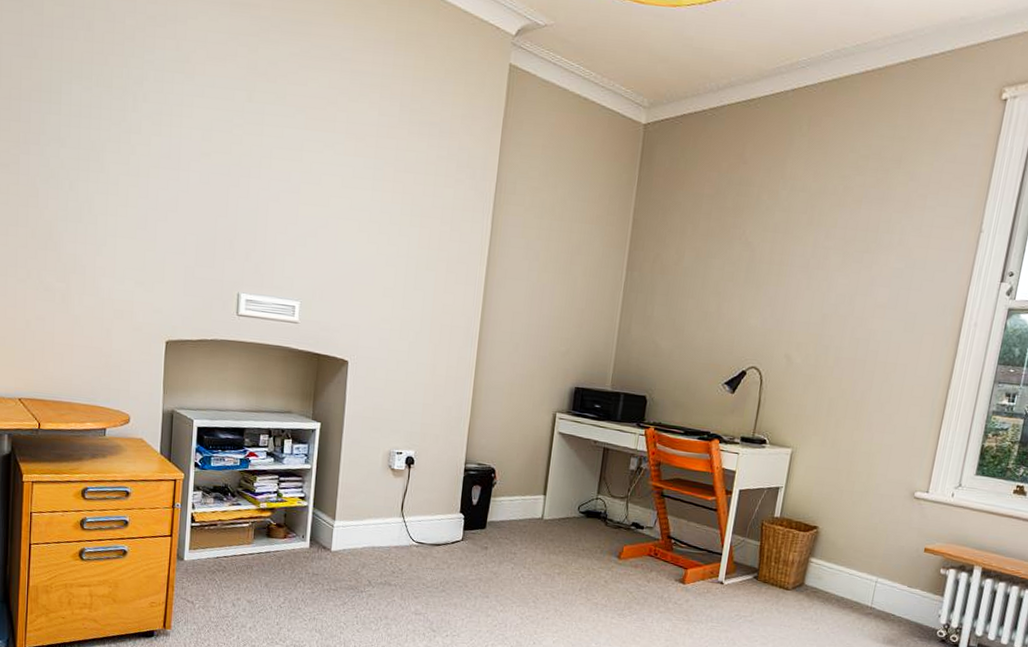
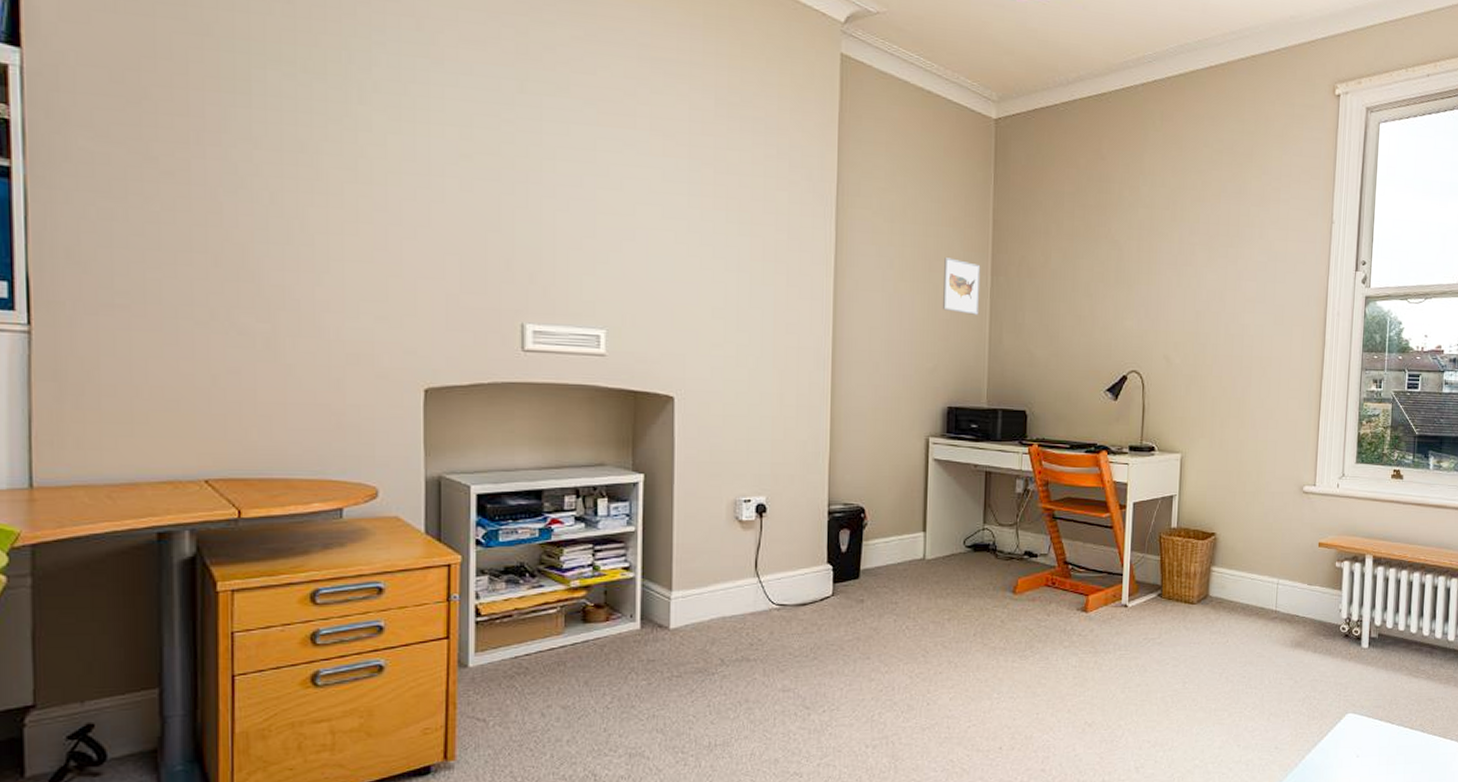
wall art: none [579,252,618,306] -> present [943,257,981,315]

